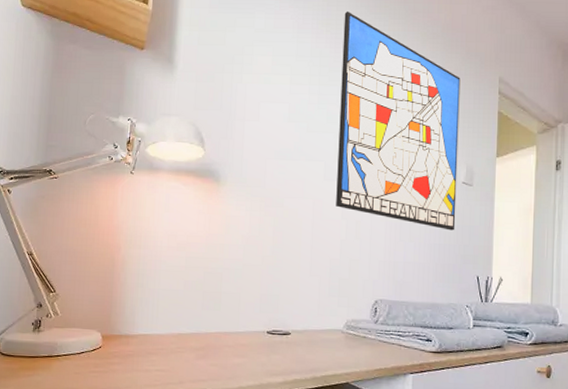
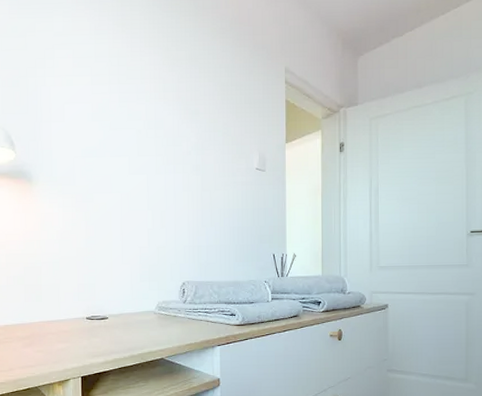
wall art: present [336,12,461,231] -> none [138,11,252,214]

